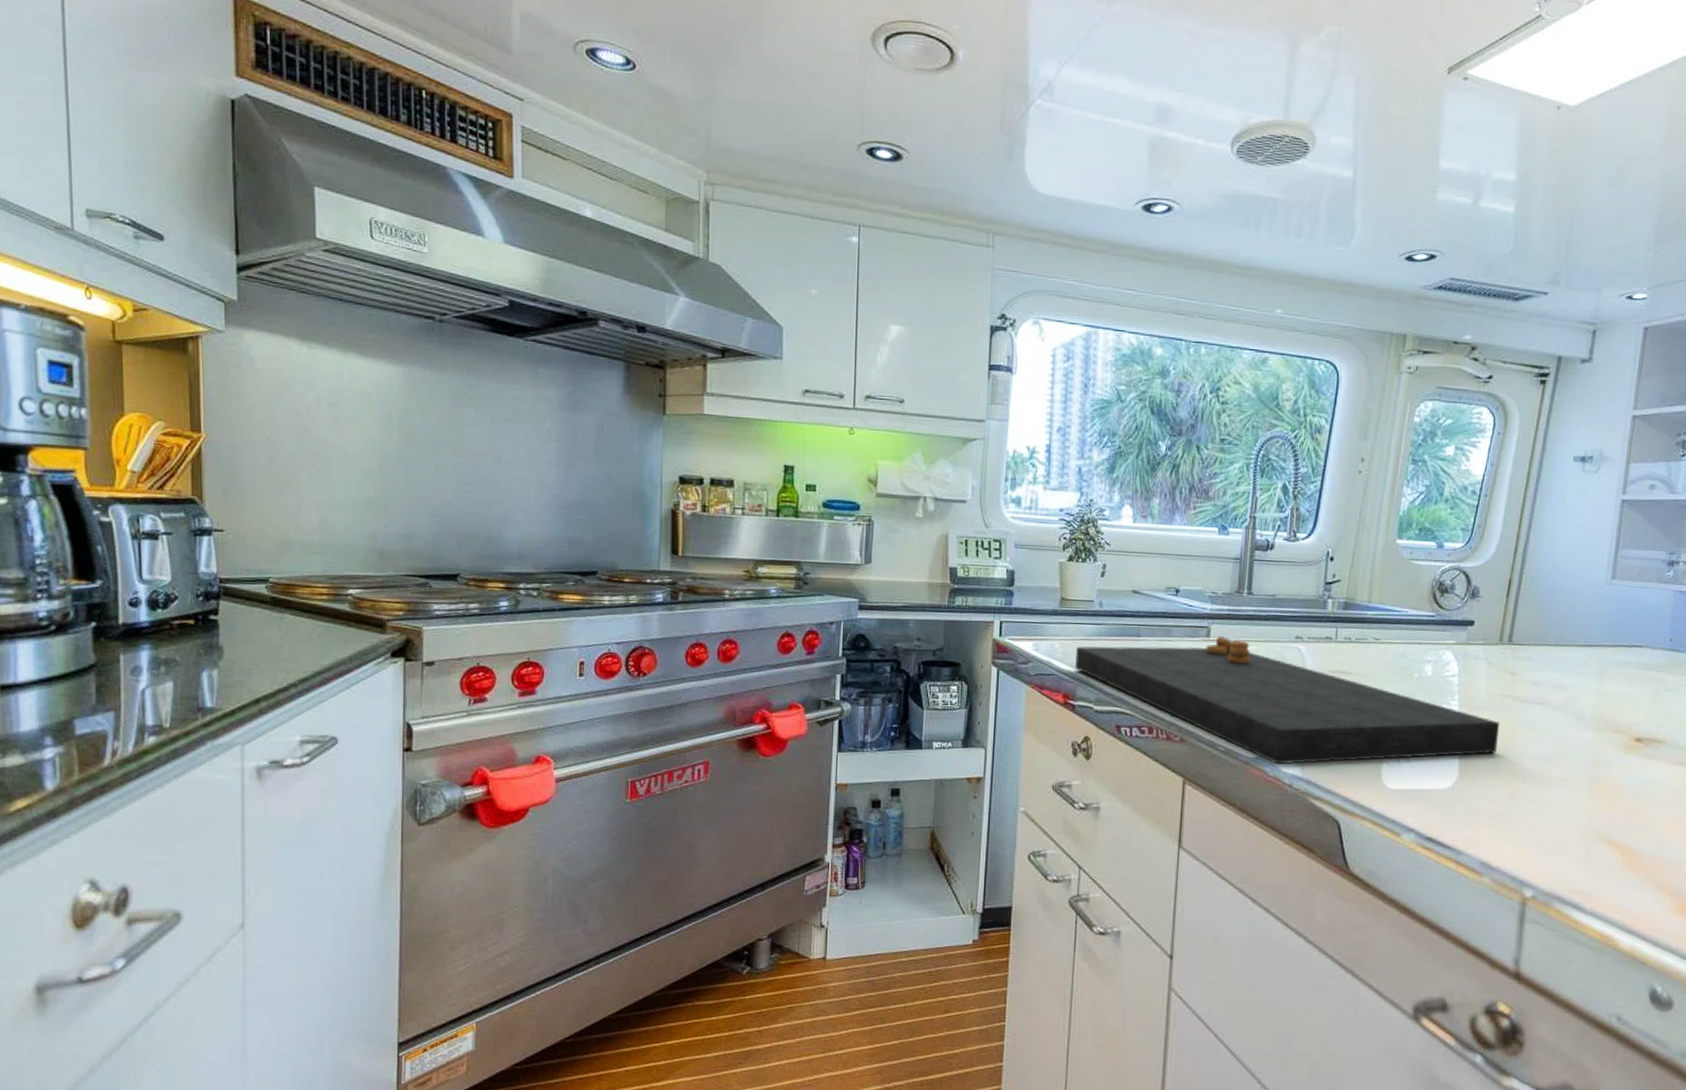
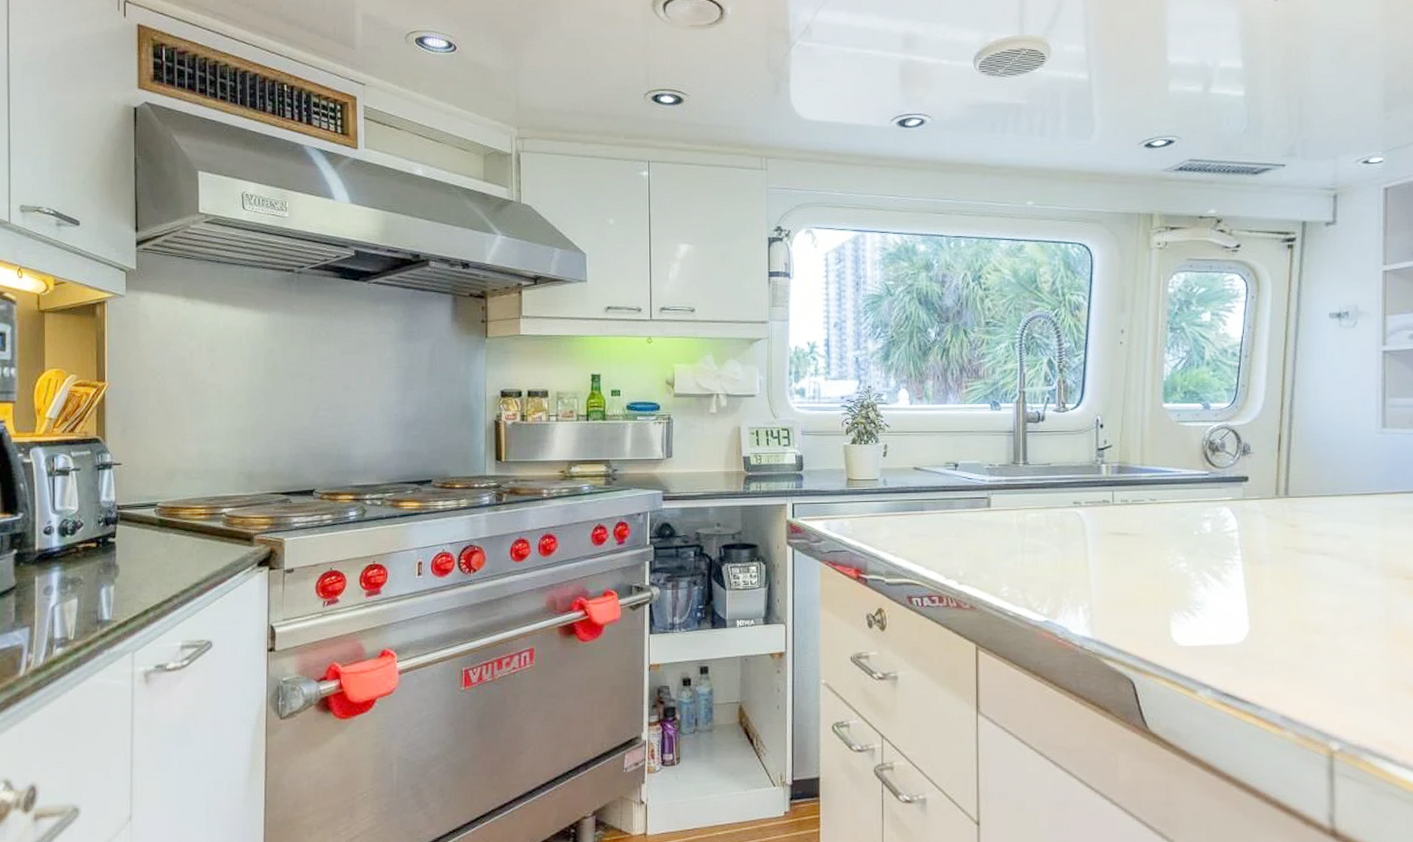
cutting board: present [1075,636,1499,764] -> none [865,506,1285,627]

